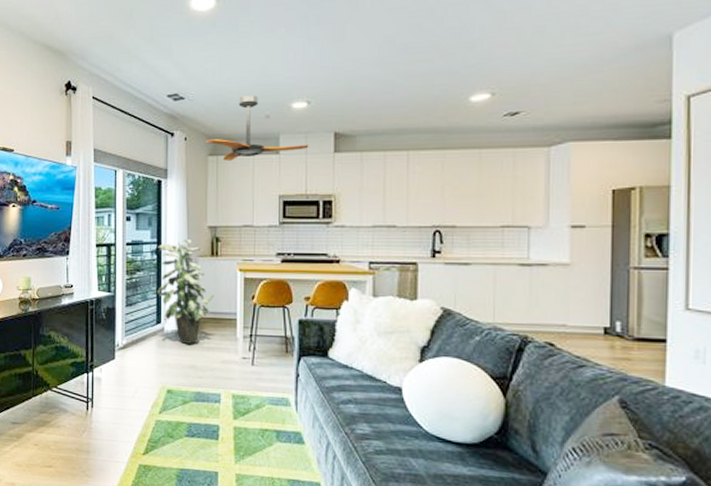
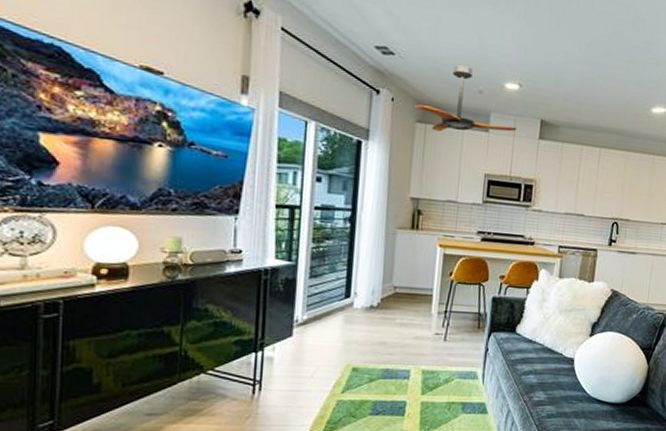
indoor plant: present [157,240,214,344] -> none [348,209,411,320]

